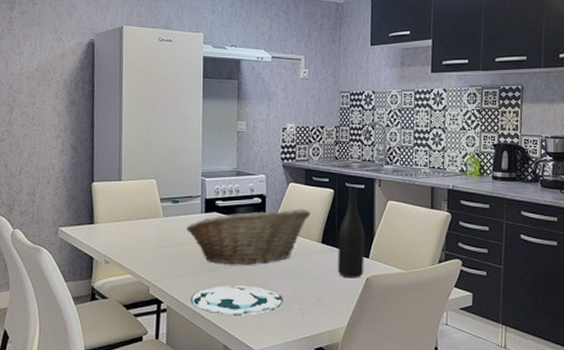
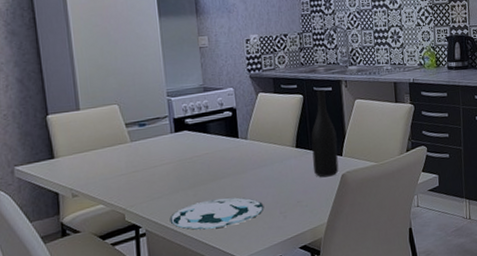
fruit basket: present [186,208,311,265] -> none [157,116,283,181]

